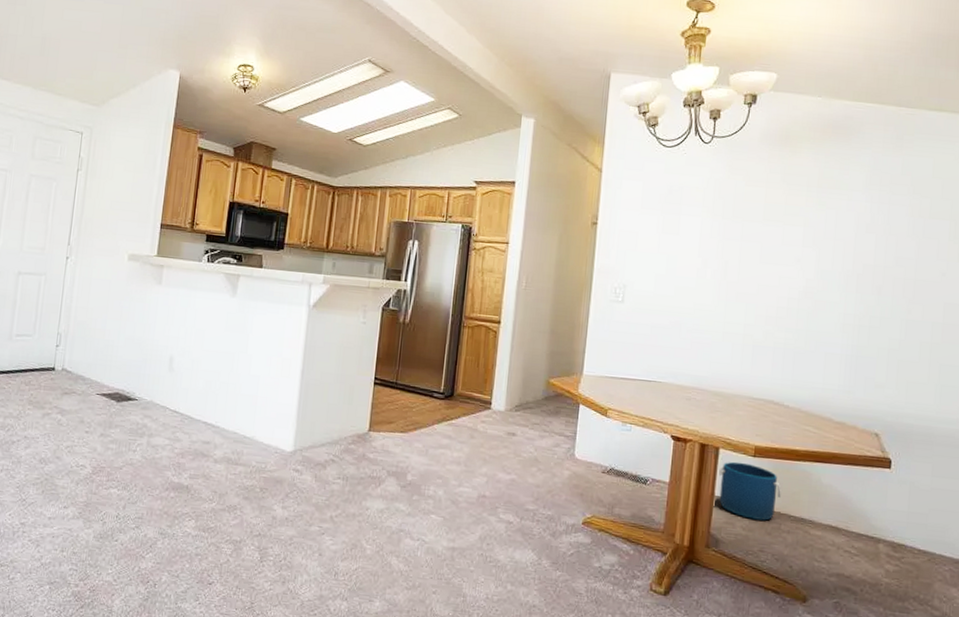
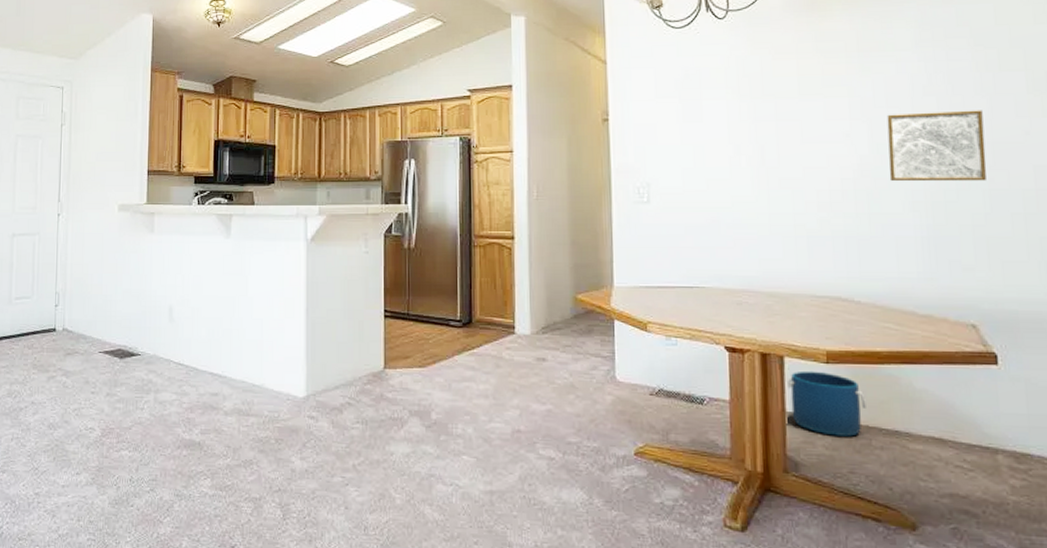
wall art: none [827,245,911,312] -> present [887,110,987,182]

